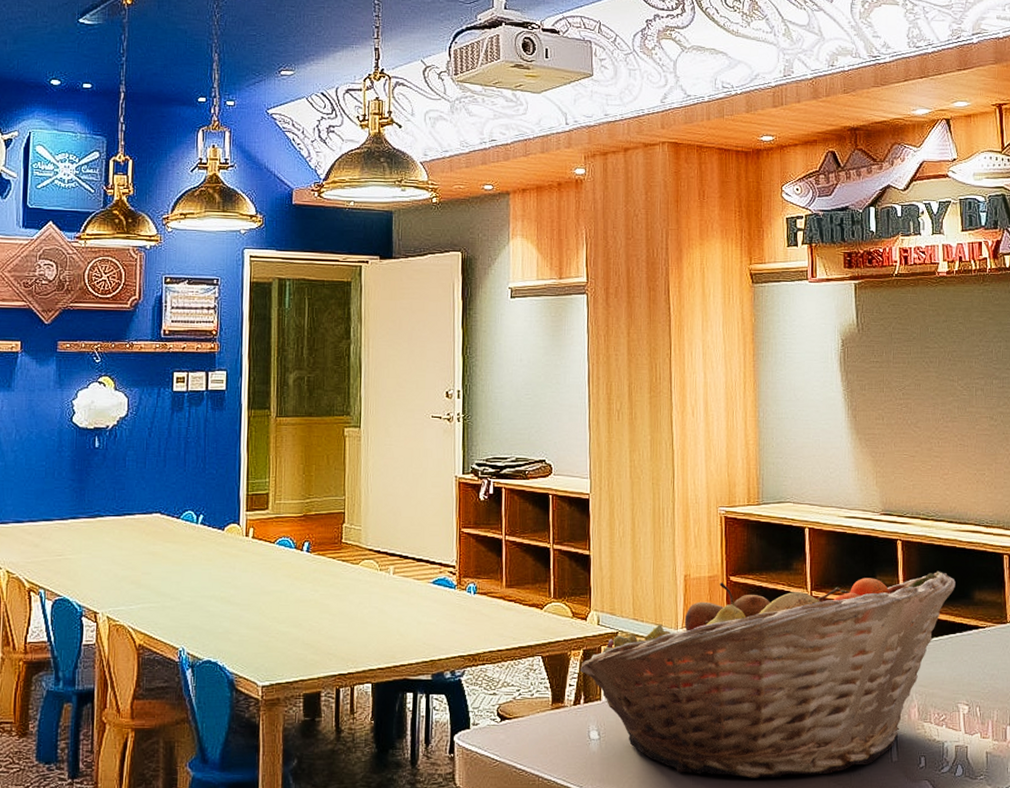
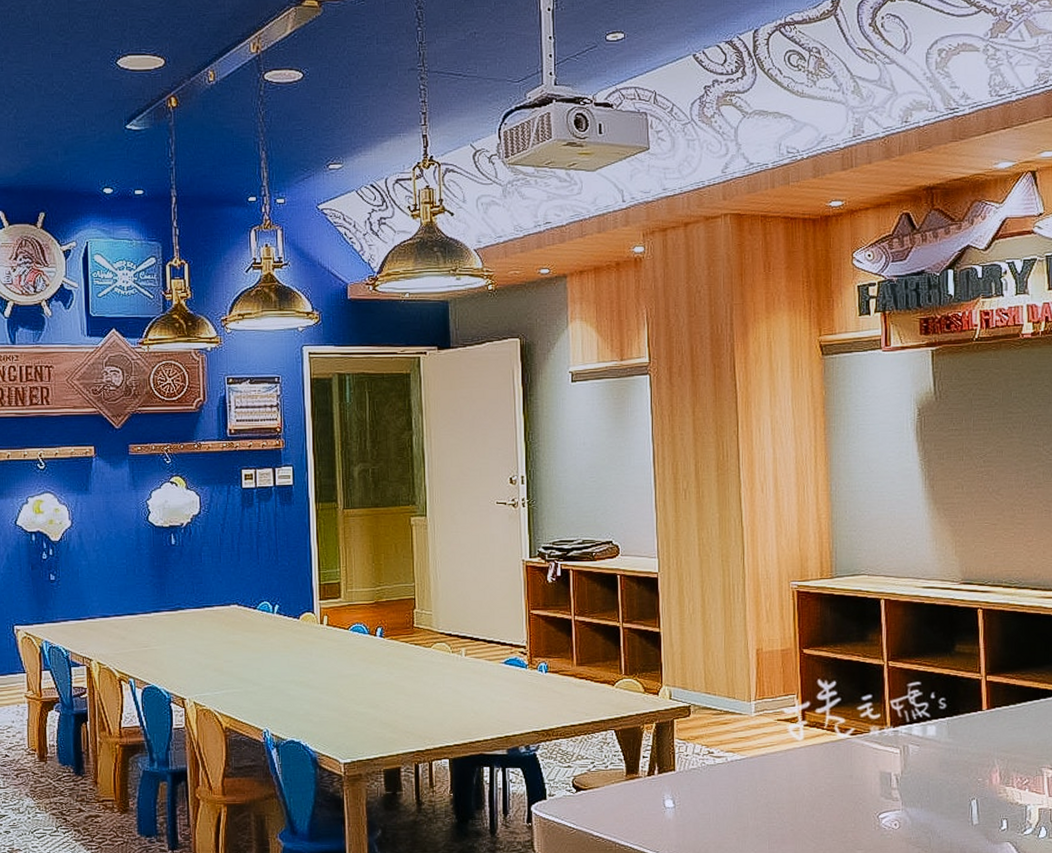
fruit basket: present [579,571,956,778] -> none [652,638,1040,842]

